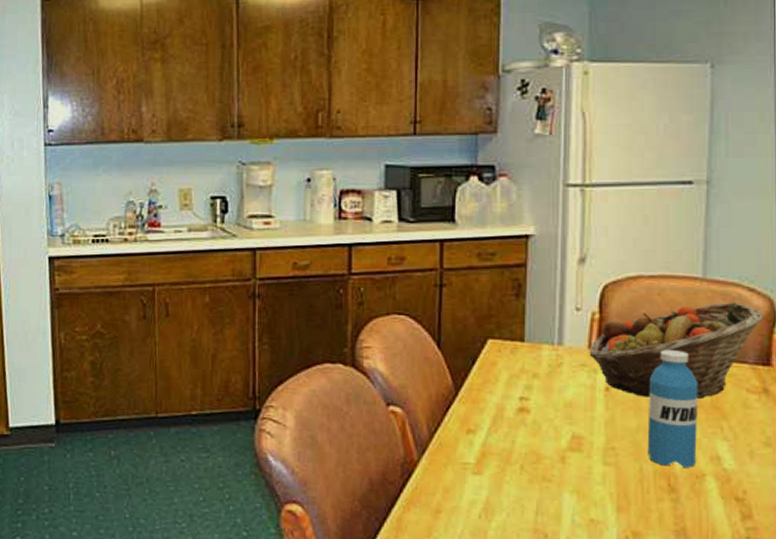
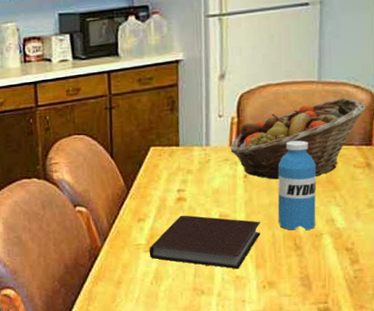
notebook: none [479,431,624,510] -> present [149,215,261,269]

